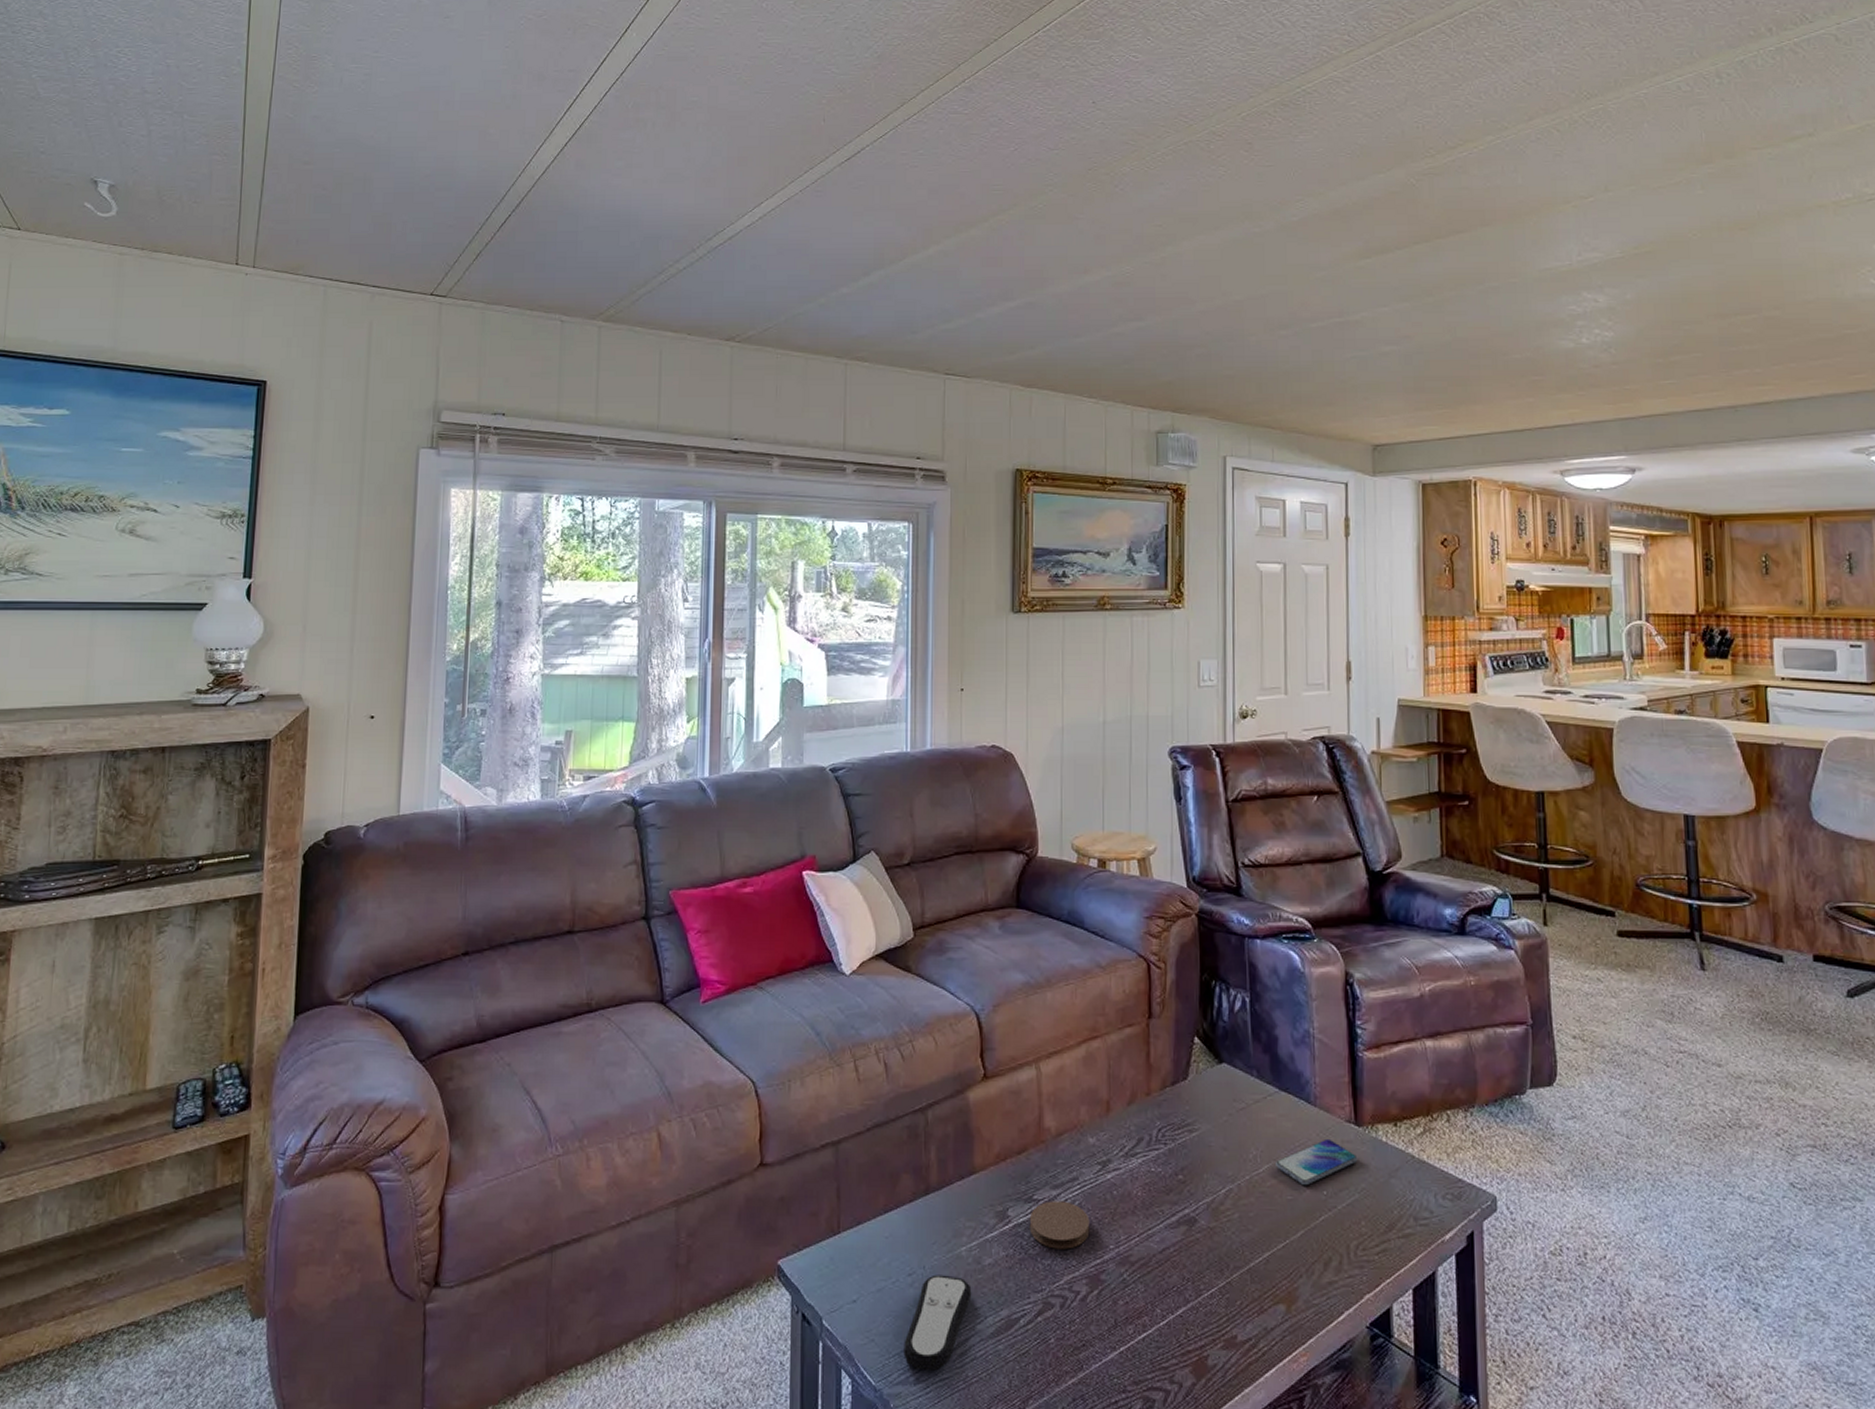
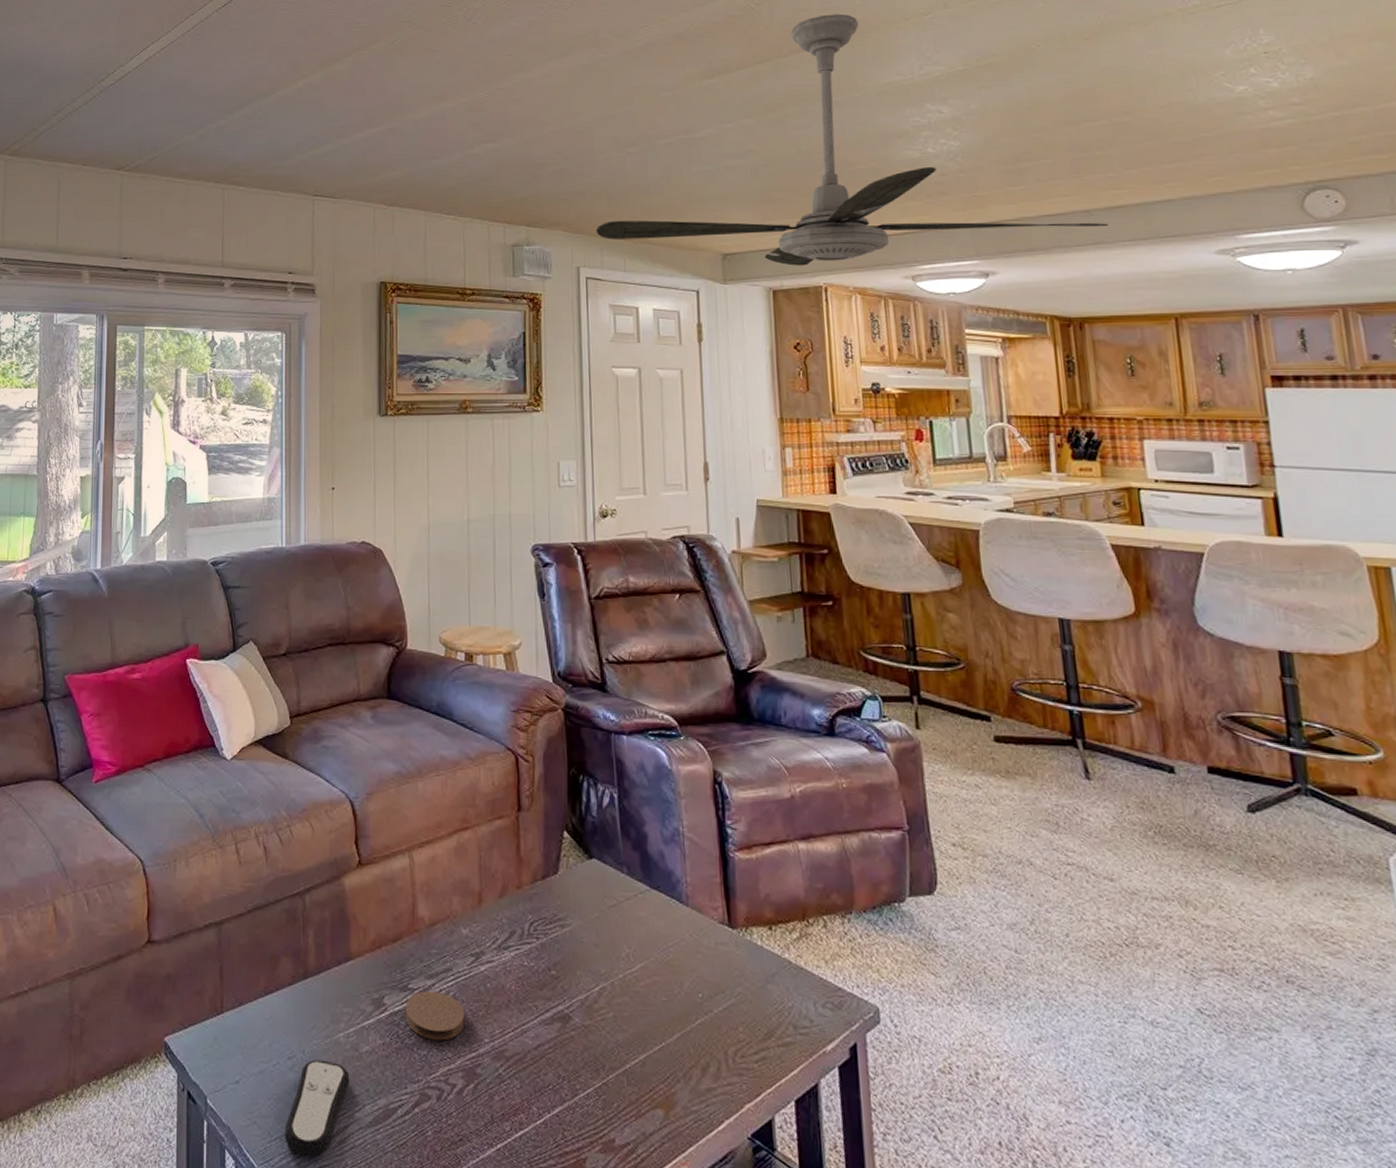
ceiling fan: none [1245,193,1753,459] -> present [596,14,1109,266]
smartphone: present [1276,1138,1358,1186] -> none [649,939,733,988]

